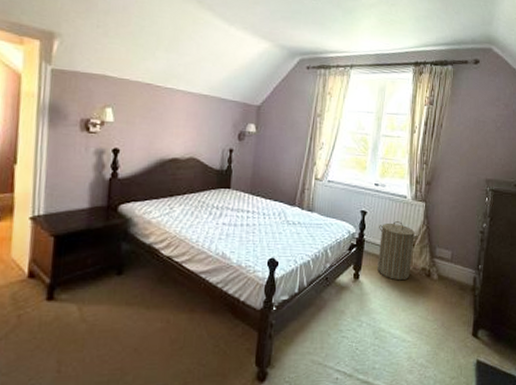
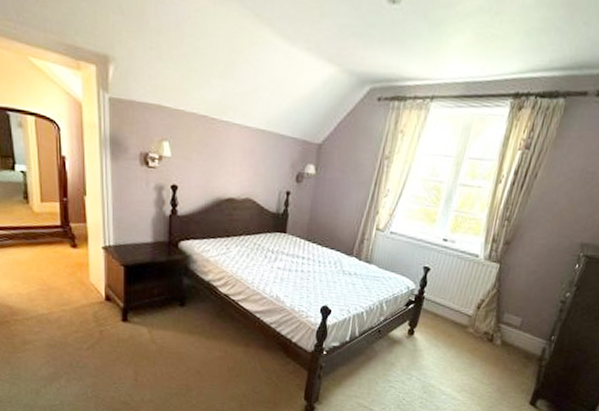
laundry hamper: present [377,221,418,281] -> none [434,281,486,342]

